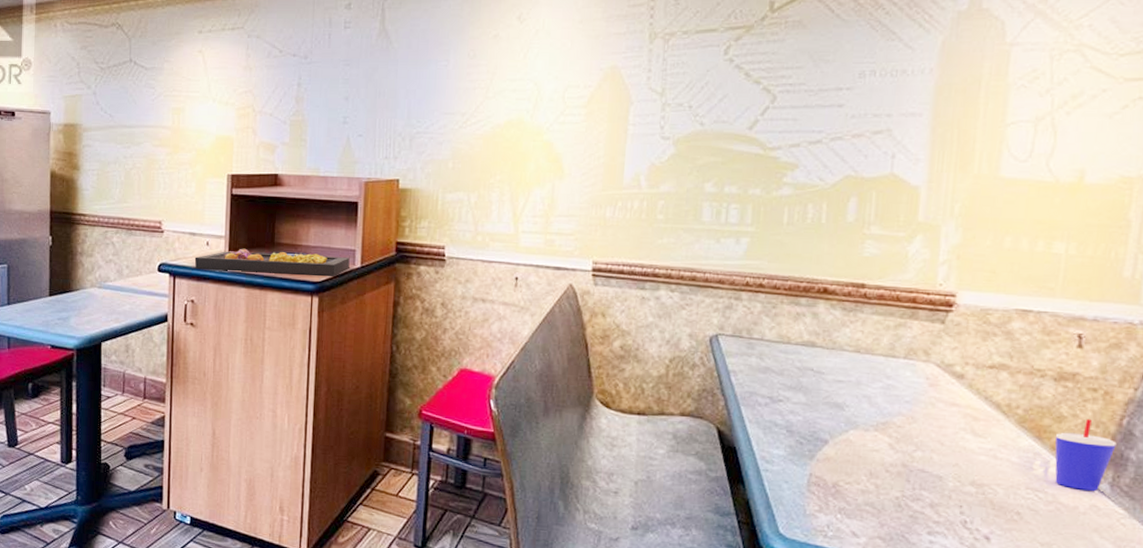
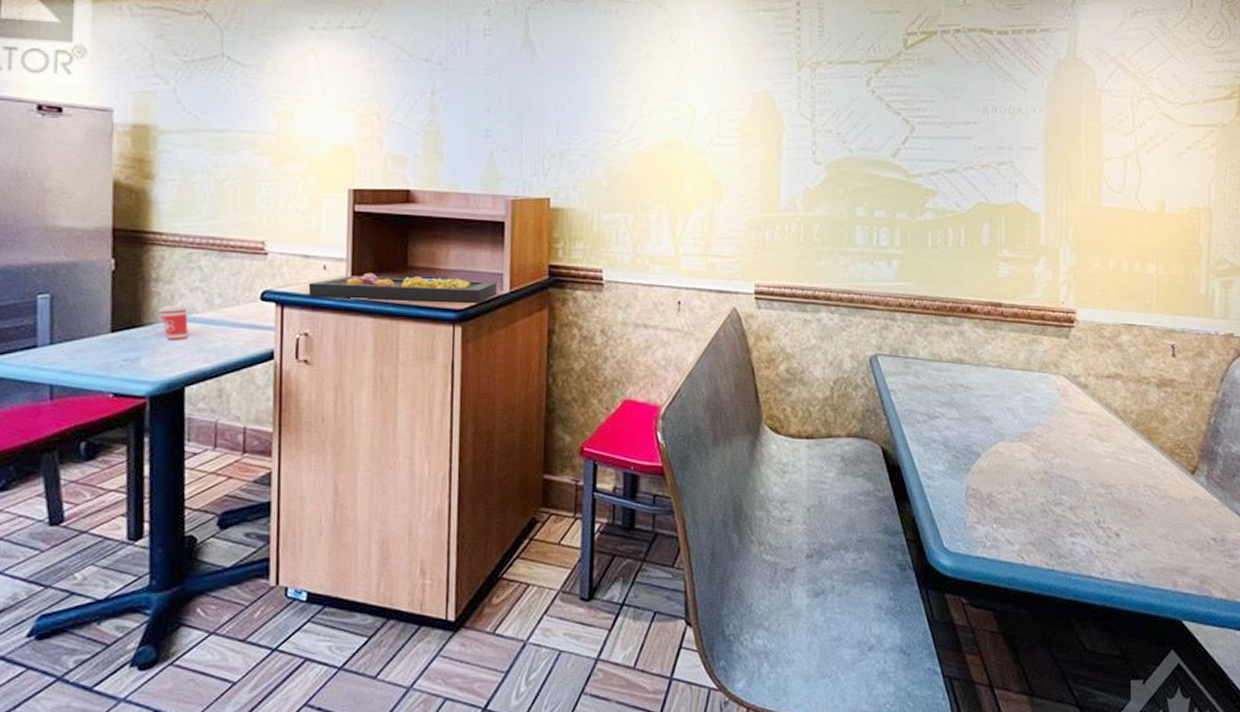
beverage cup: none [77,260,105,305] -> present [151,288,189,342]
beverage cup: present [1055,418,1117,491] -> none [1162,419,1208,484]

